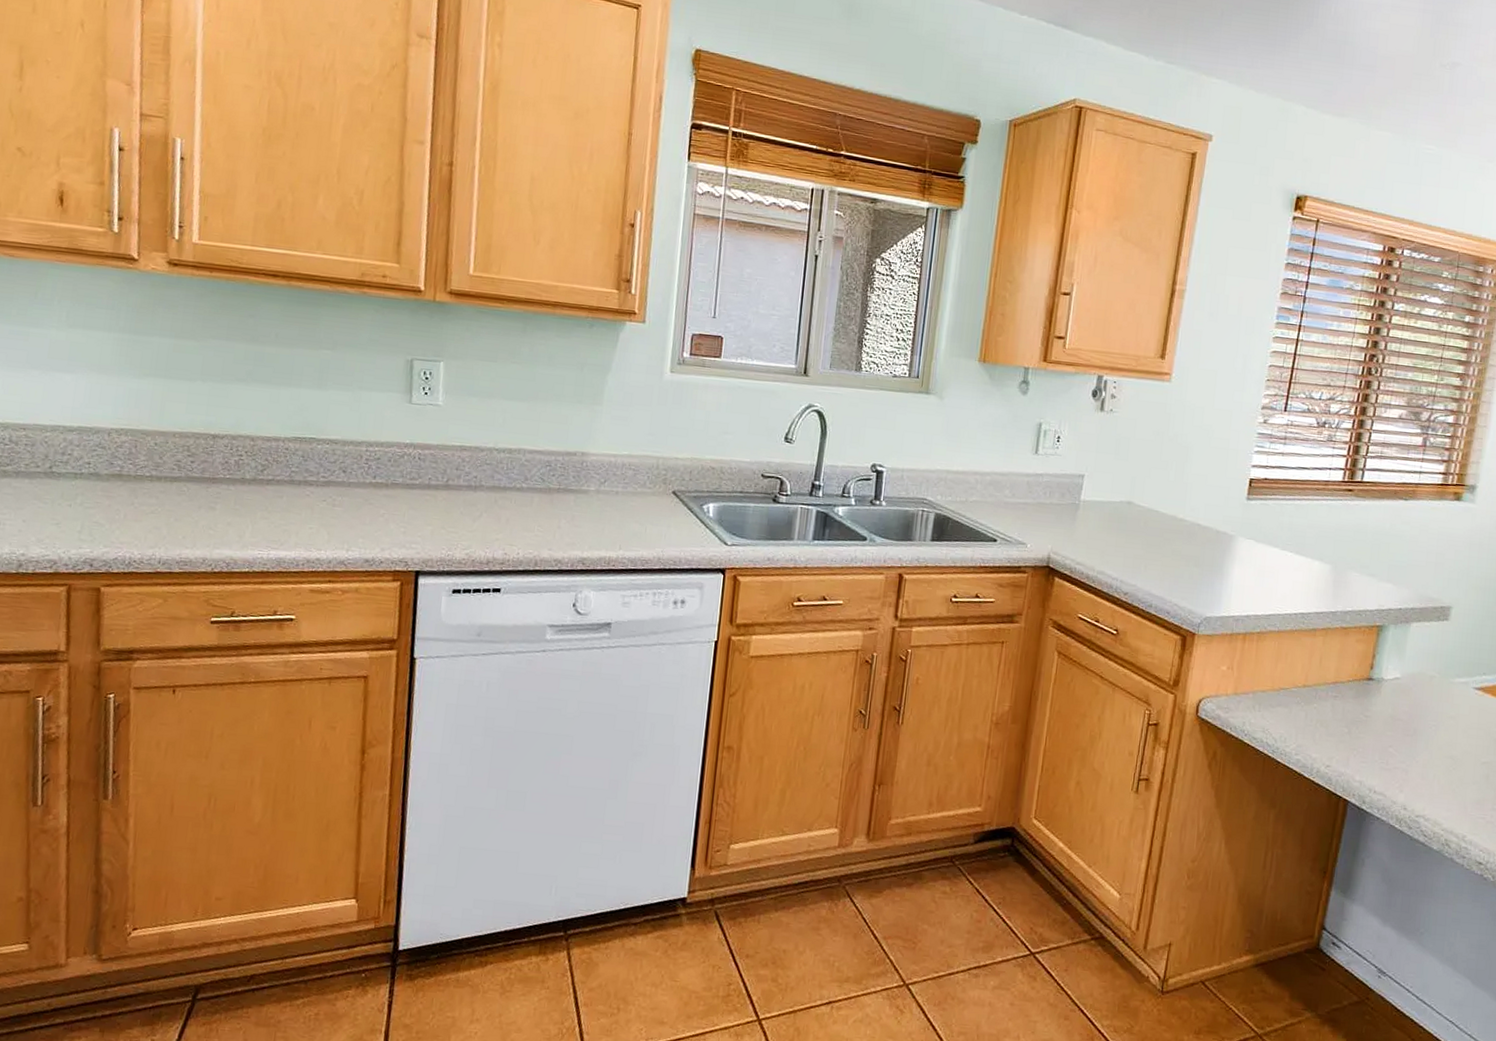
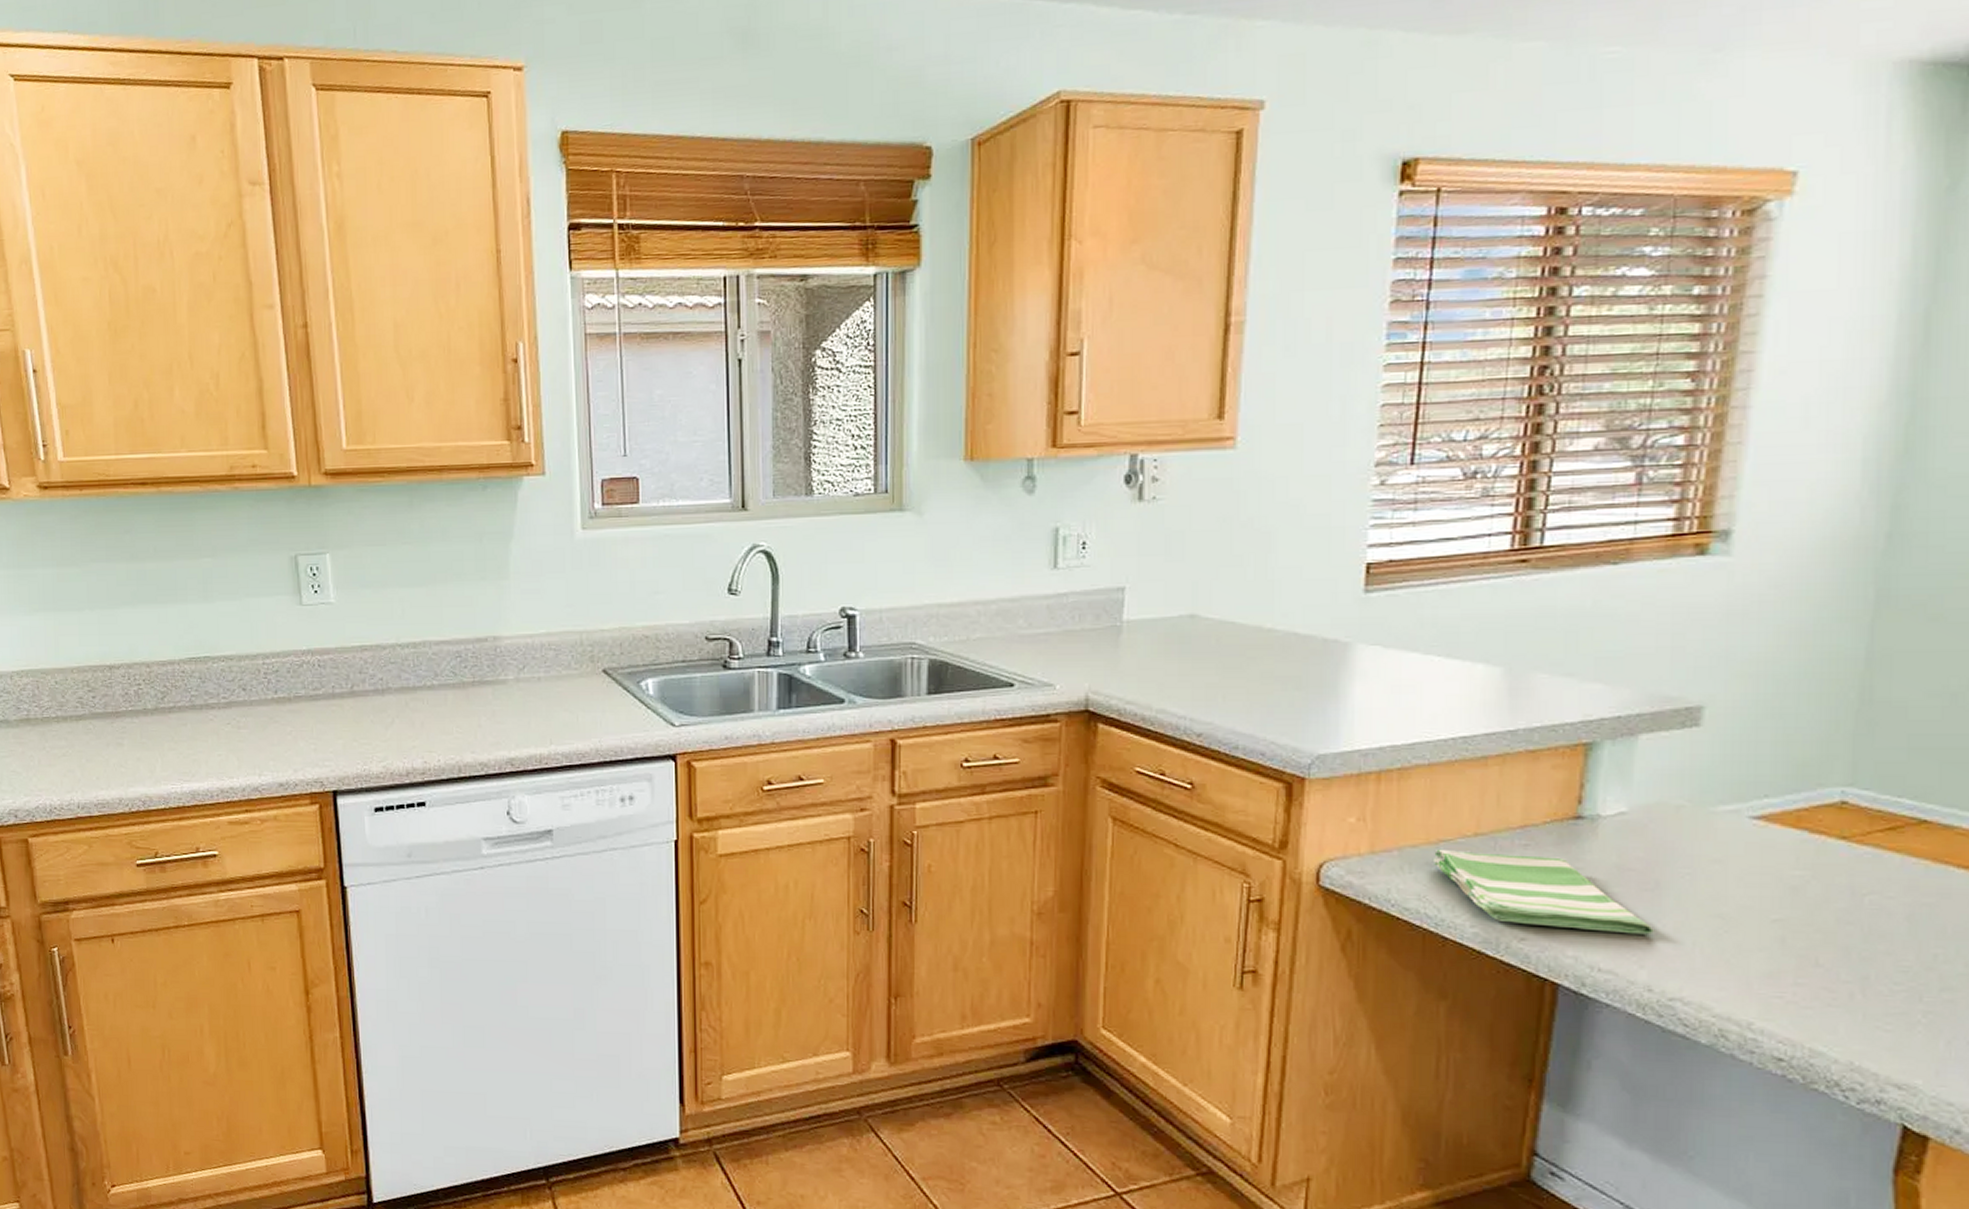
dish towel: none [1274,694,1411,768] -> present [1432,848,1654,935]

